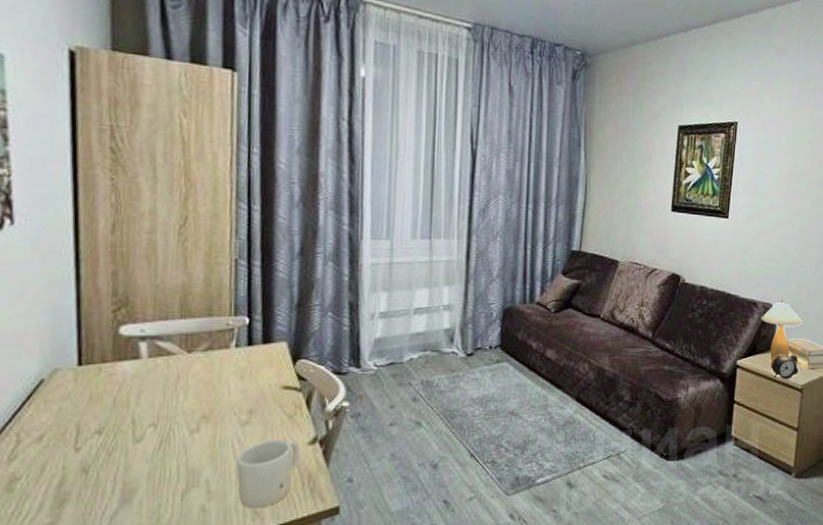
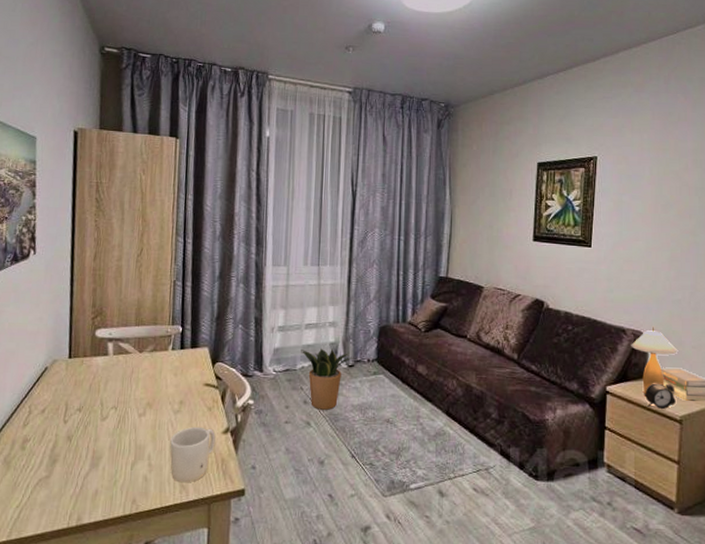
potted plant: none [409,335,472,407] -> present [301,348,353,410]

